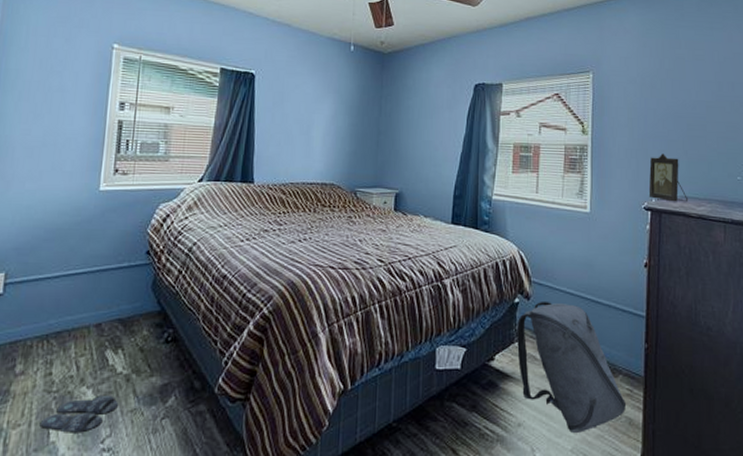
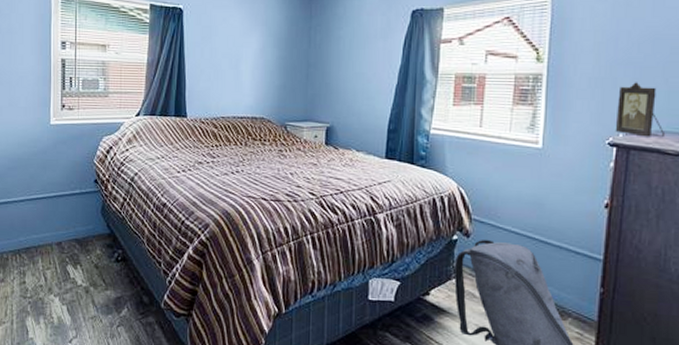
slippers: present [39,396,118,433] -> none [20,303,80,333]

